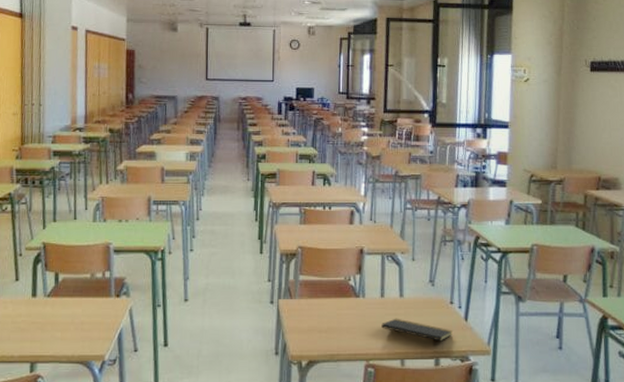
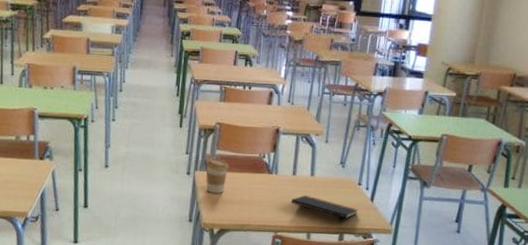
coffee cup: none [289,284,314,322] -> present [206,158,229,193]

